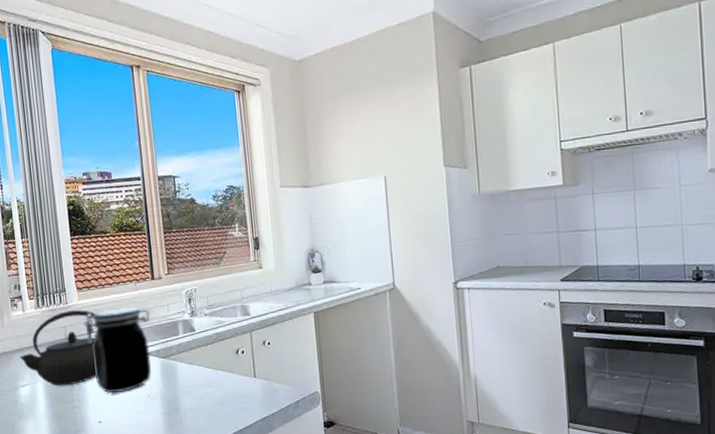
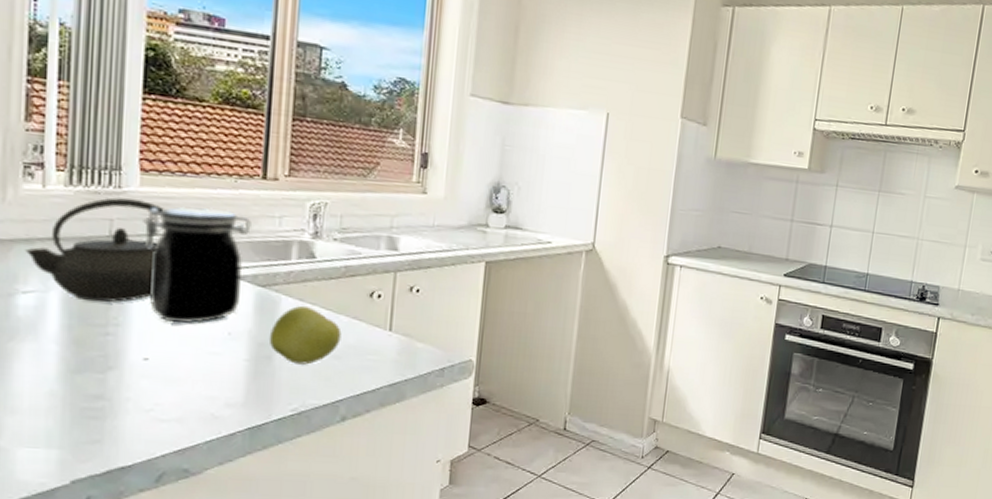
apple: none [174,367,222,412] -> present [269,305,342,365]

